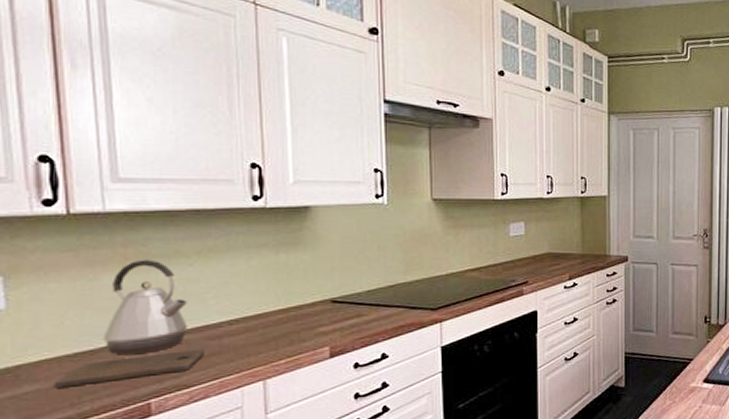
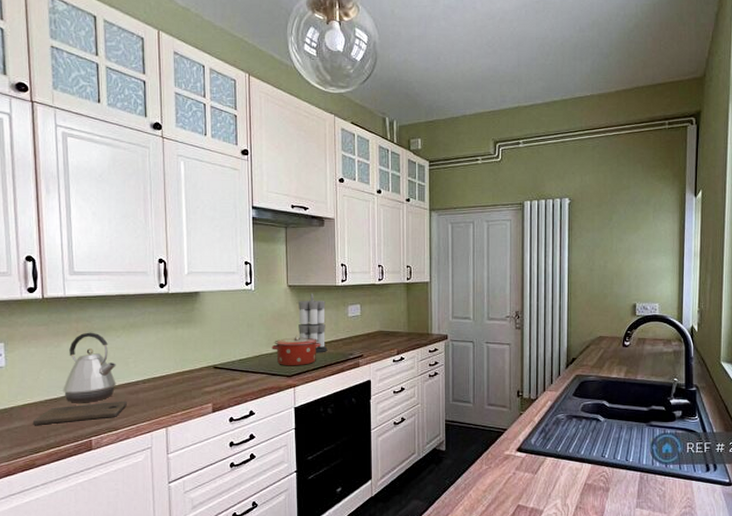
casserole: none [411,259,476,298] -> present [271,335,322,366]
spice rack: none [446,208,484,281] -> present [299,293,328,353]

